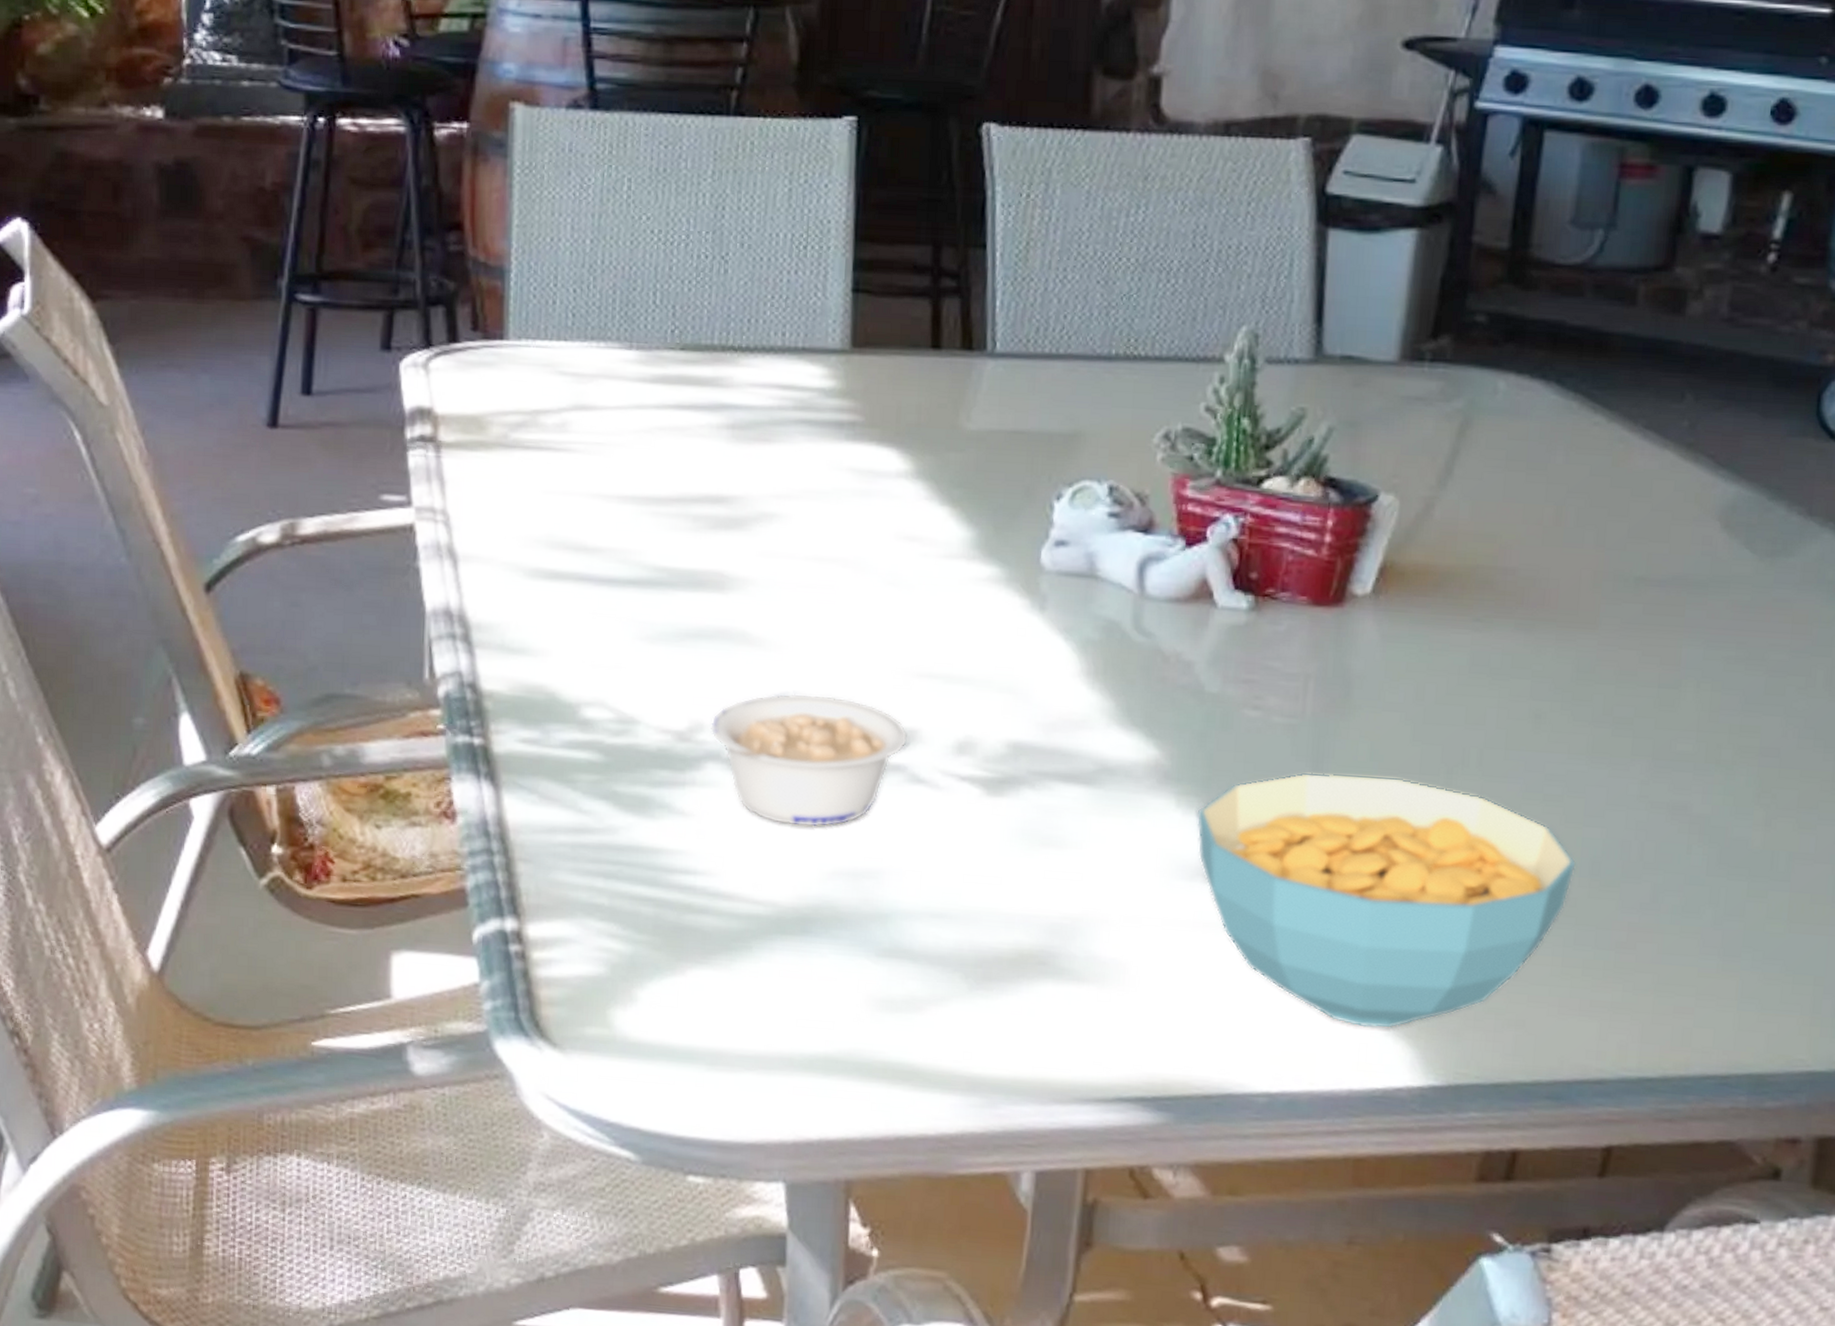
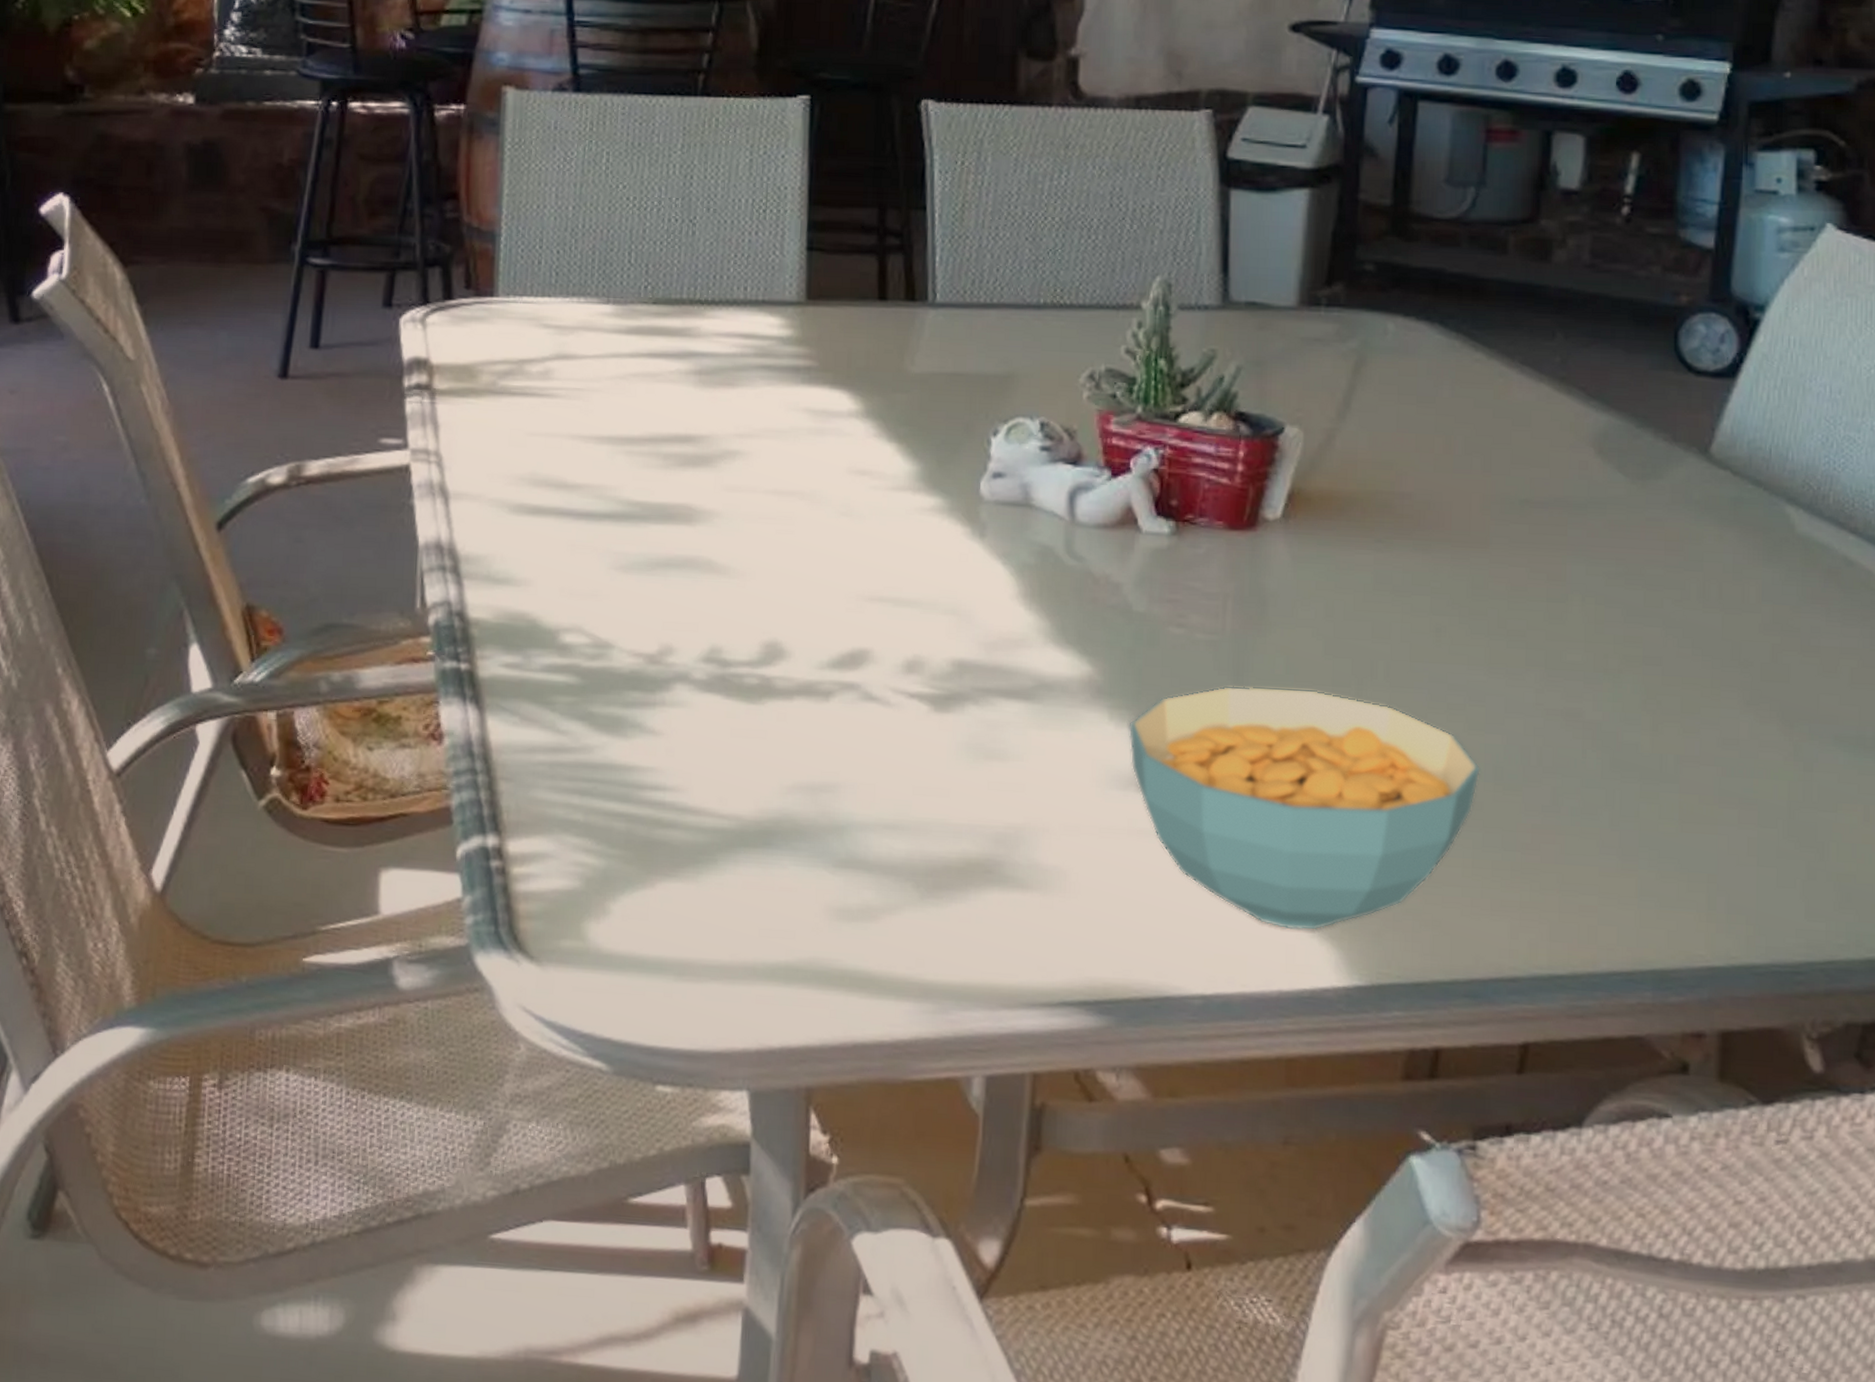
legume: present [709,693,909,828] -> none [678,617,861,744]

